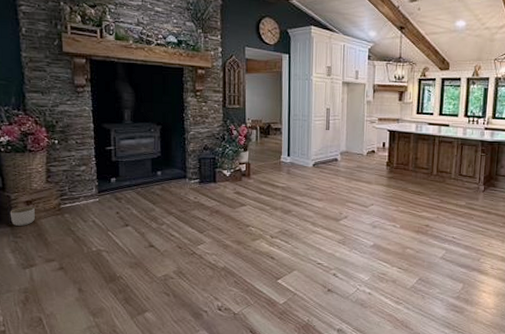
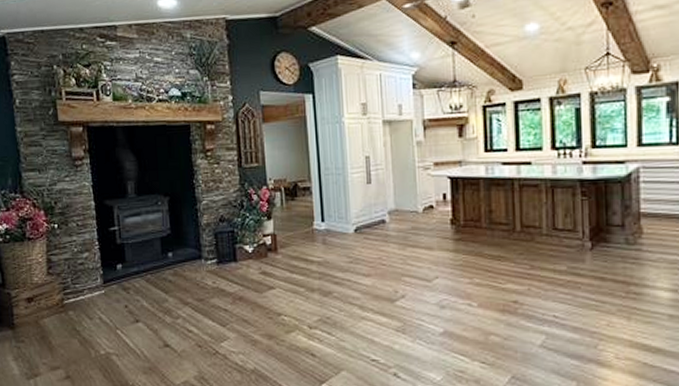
planter: present [10,206,35,226] -> none [11,304,37,328]

